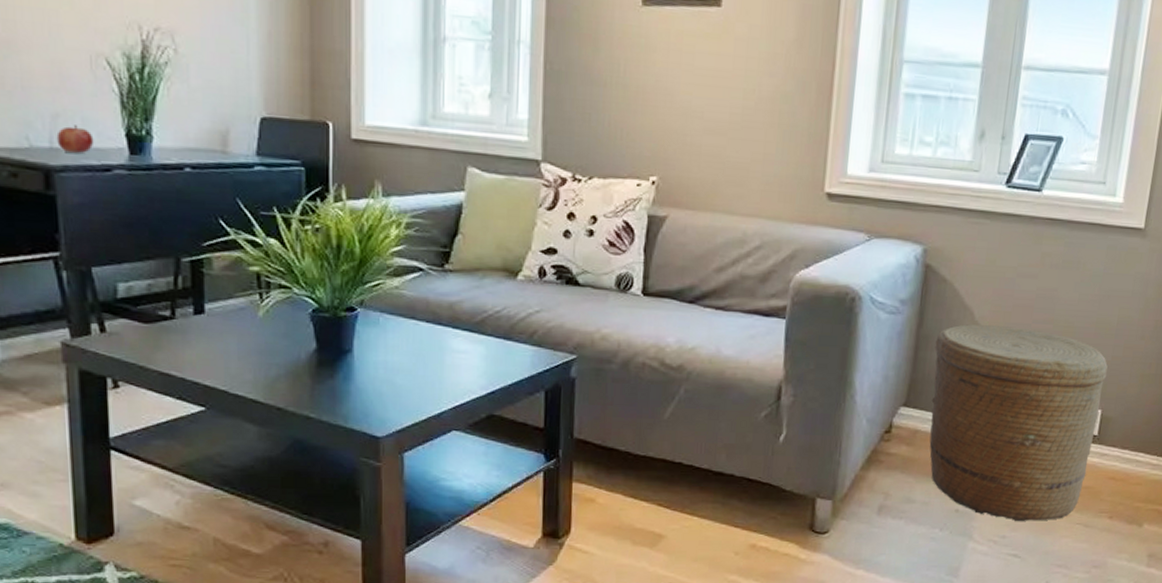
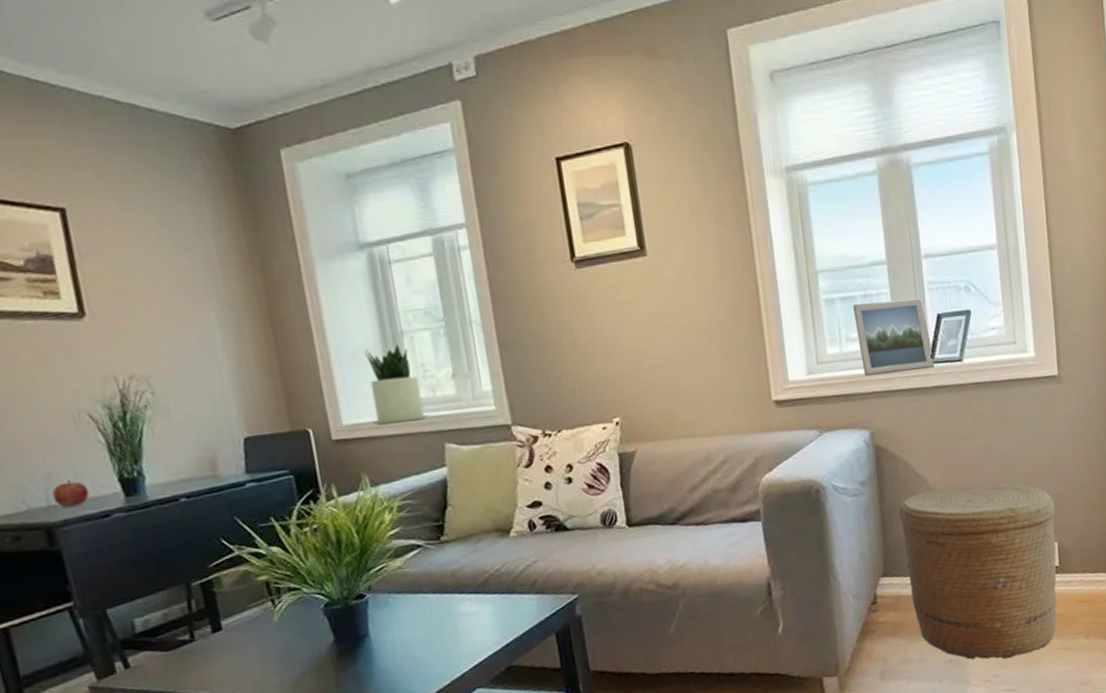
planter: none [396,49,457,137] -> present [364,343,430,426]
picture frame: none [930,106,1013,193] -> present [852,298,934,377]

